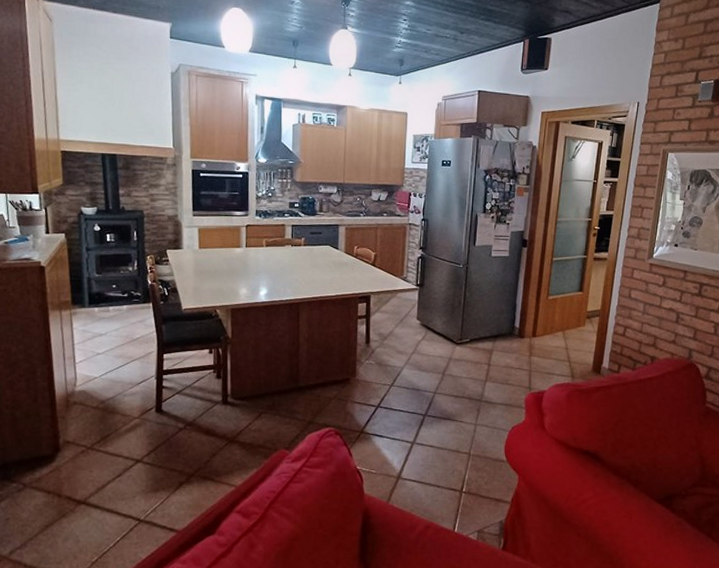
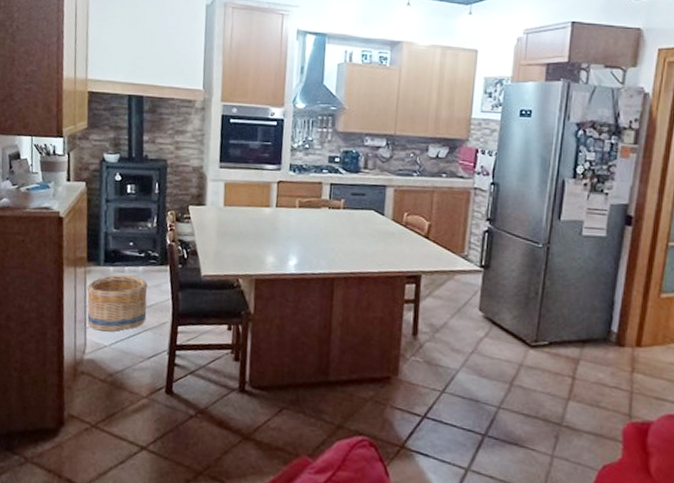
basket: none [73,314,133,365] -> present [87,275,148,332]

